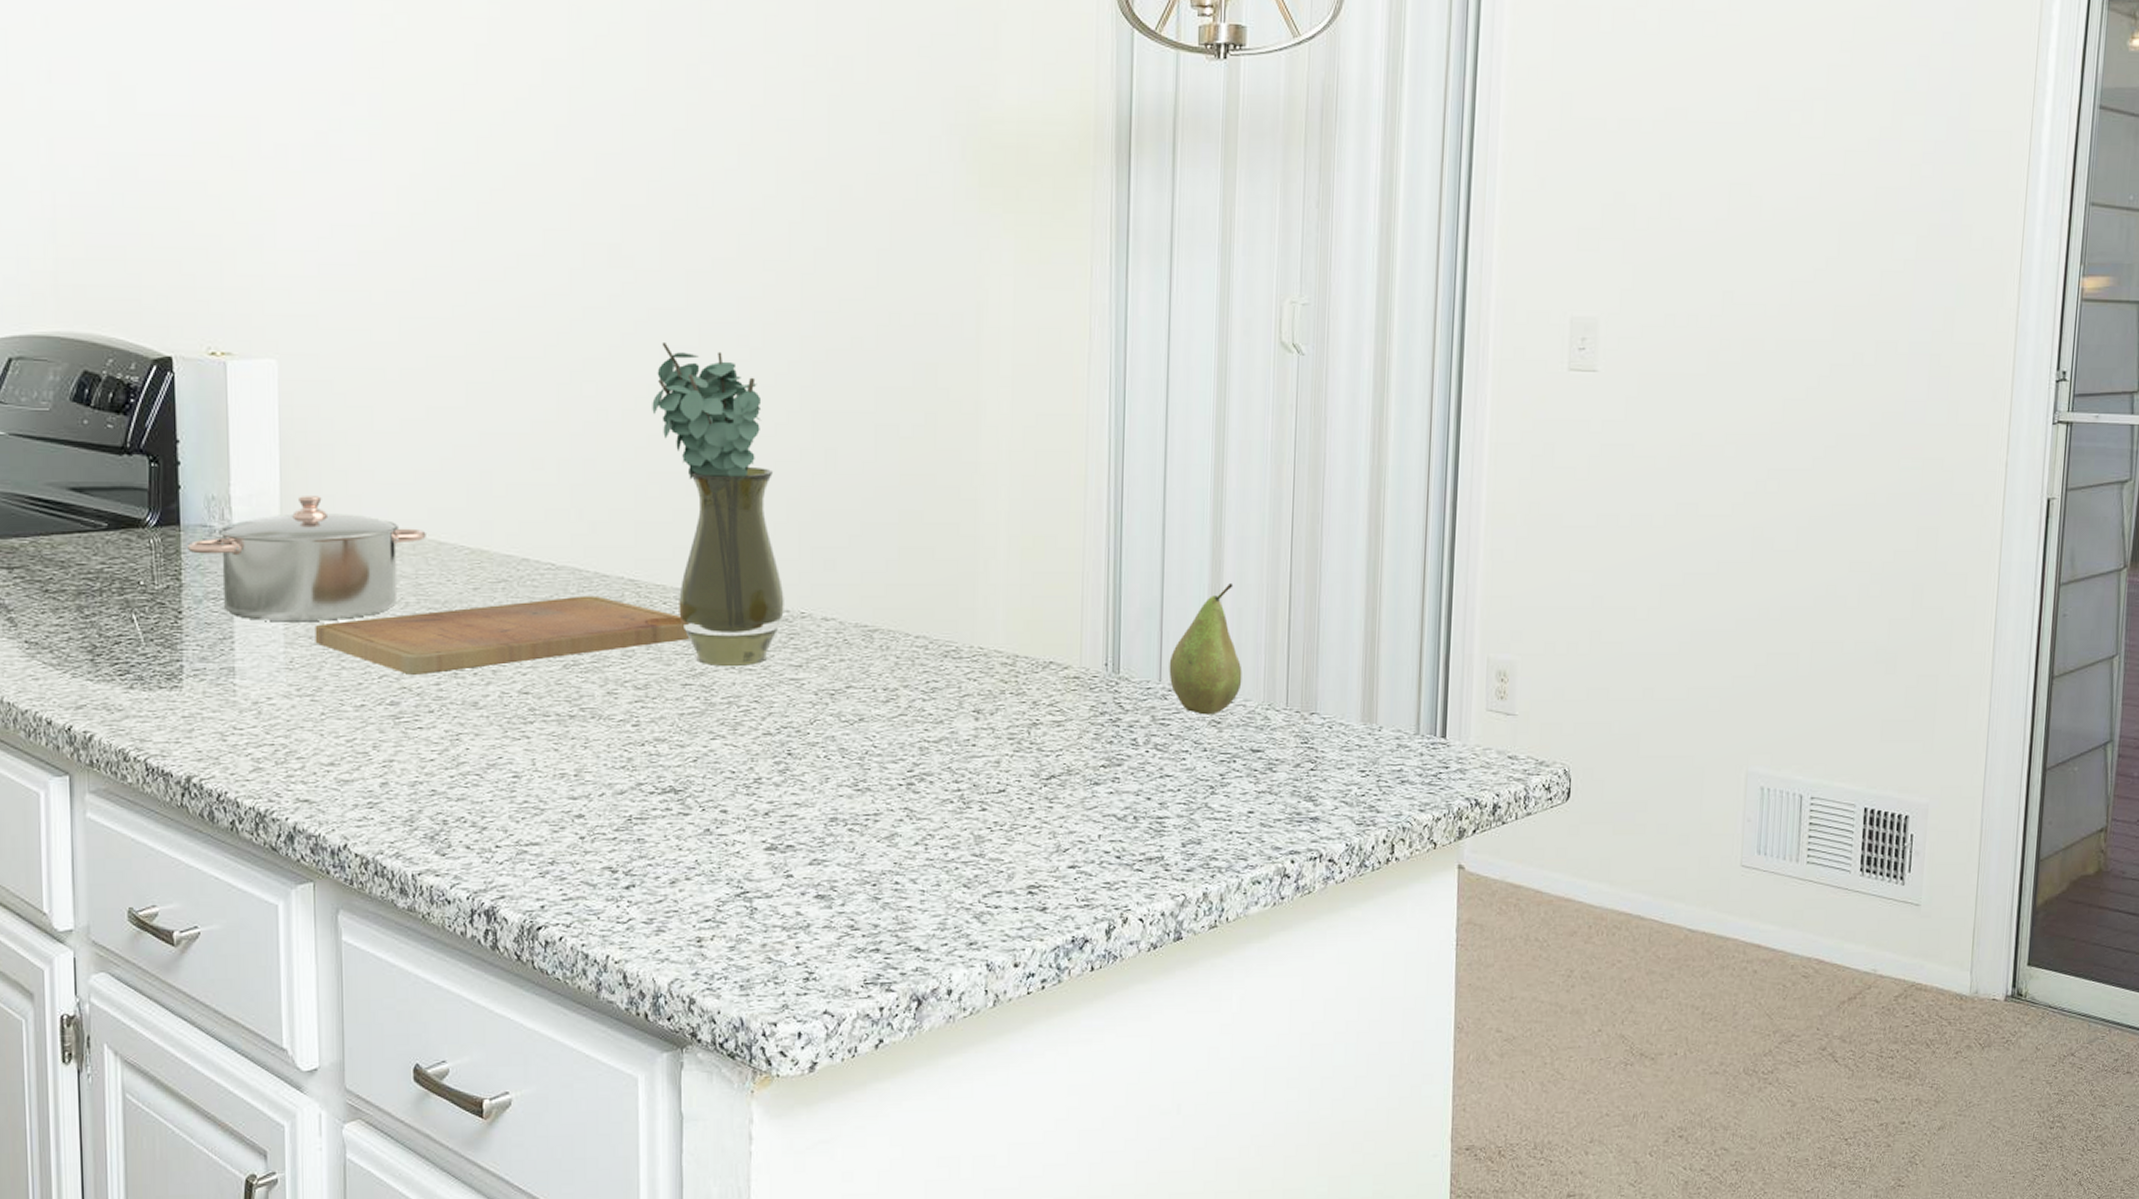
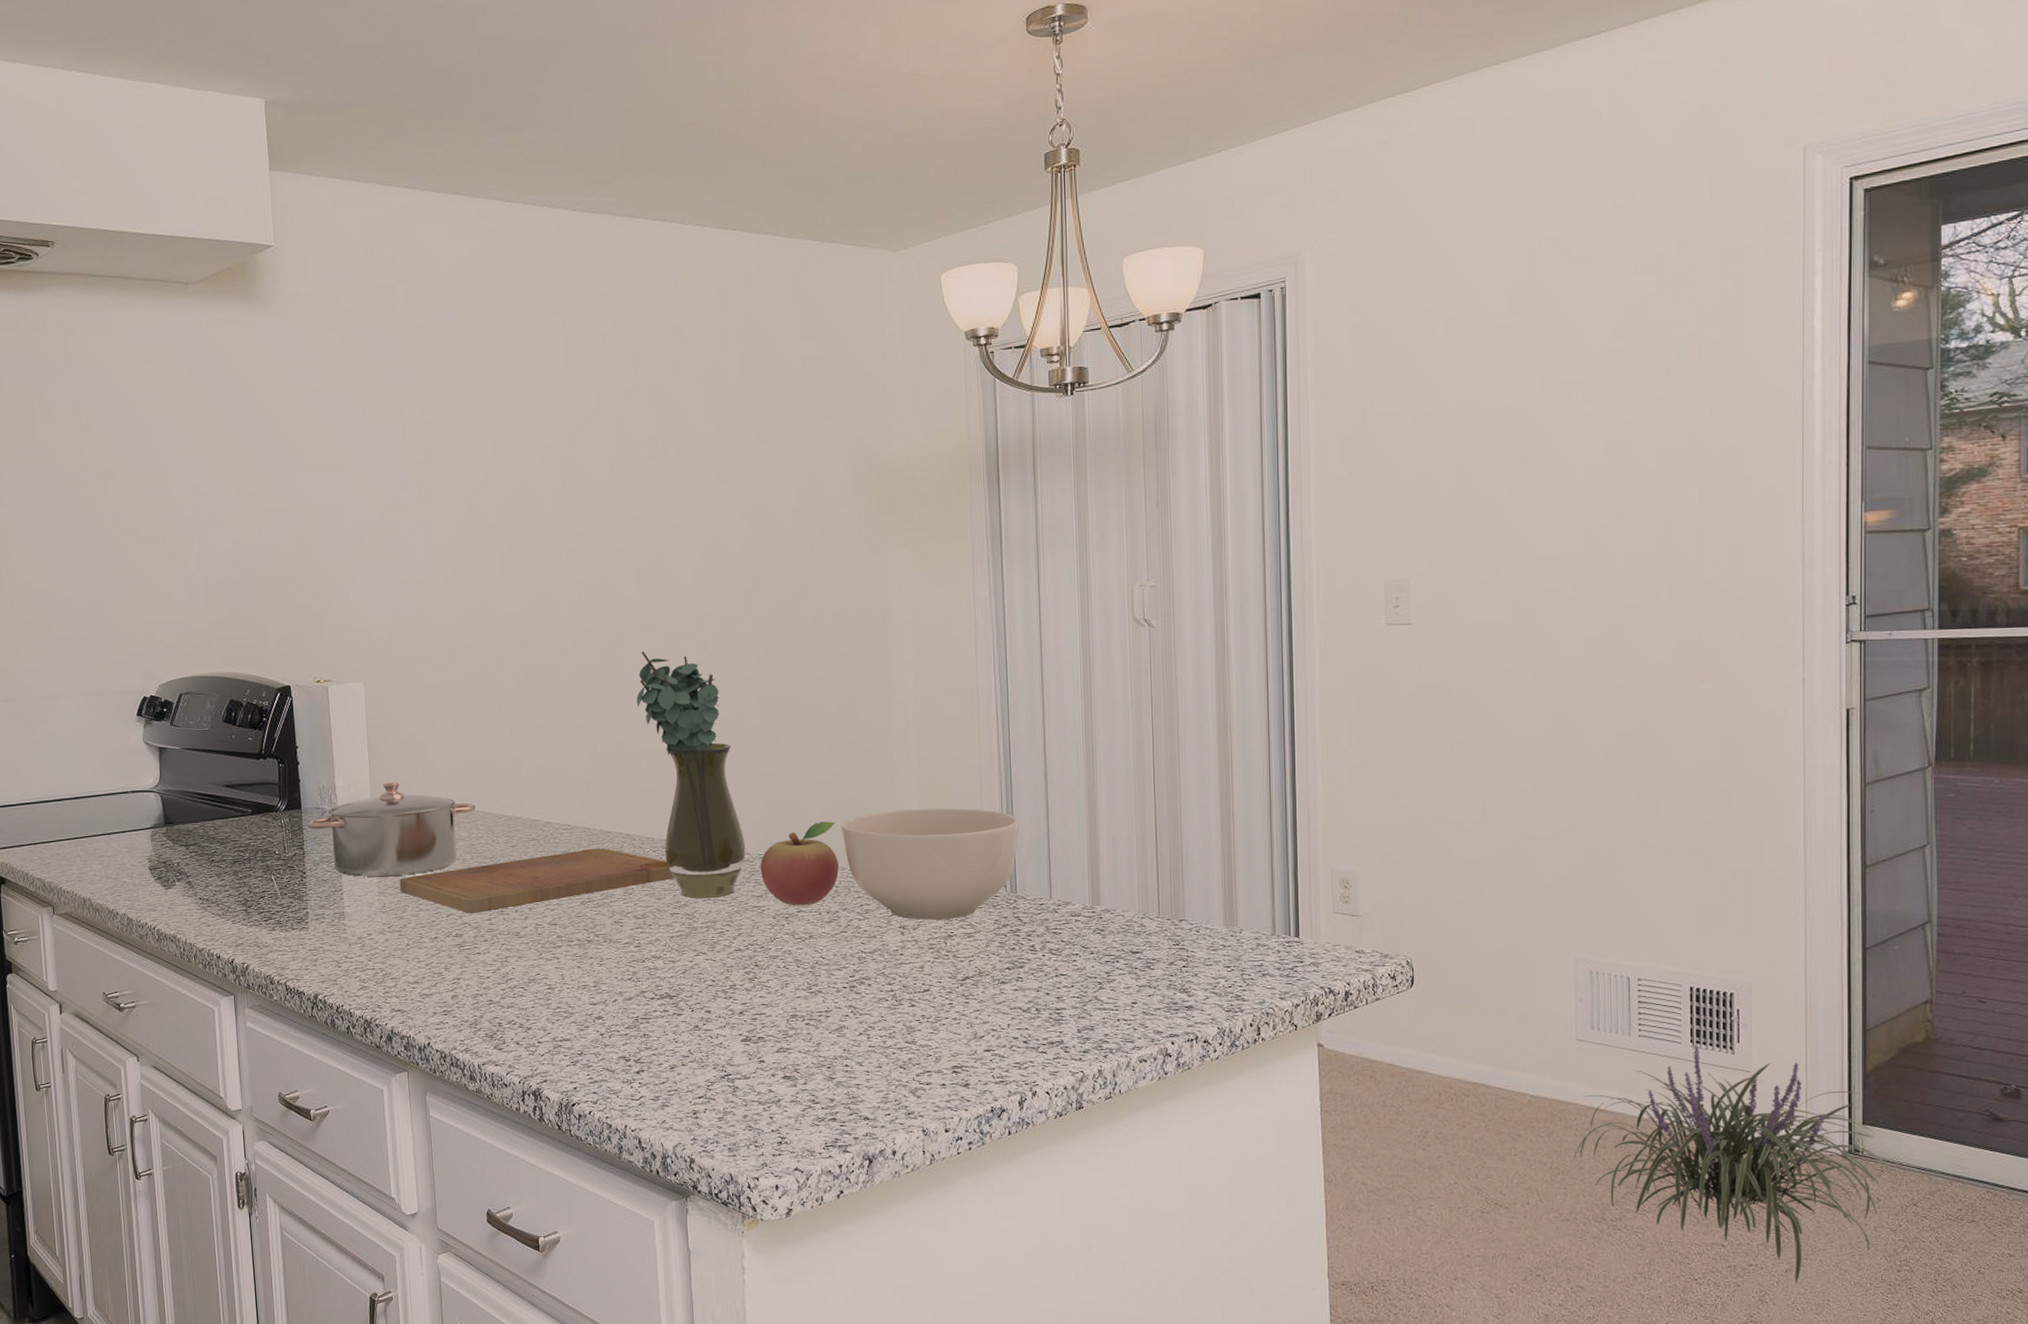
fruit: none [801,574,901,680] -> present [760,821,839,906]
bowl: none [907,564,1128,703] -> present [840,808,1019,920]
fruit: present [1169,582,1242,715] -> none [1057,815,1120,925]
plant: none [1728,873,2058,1143] -> present [1573,1044,1897,1283]

